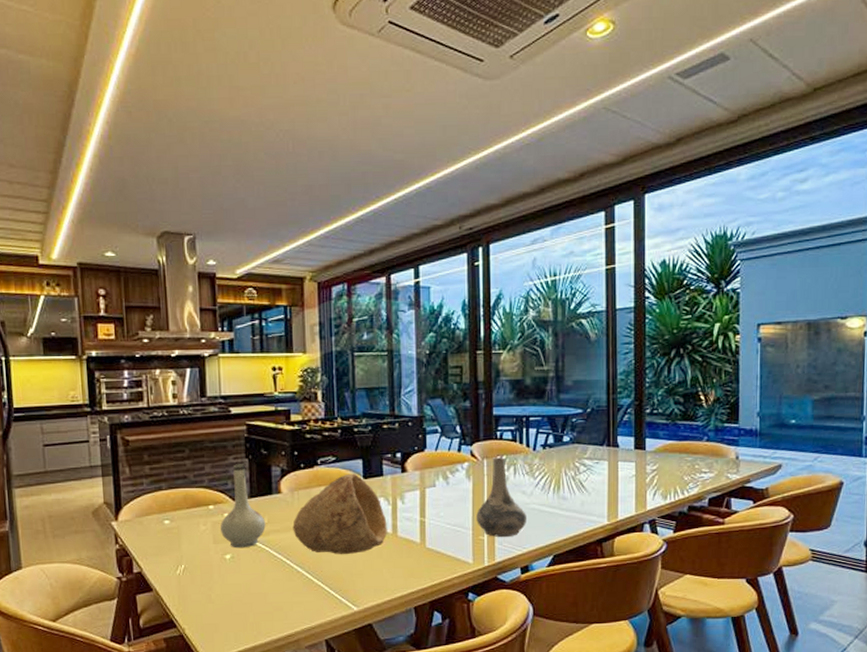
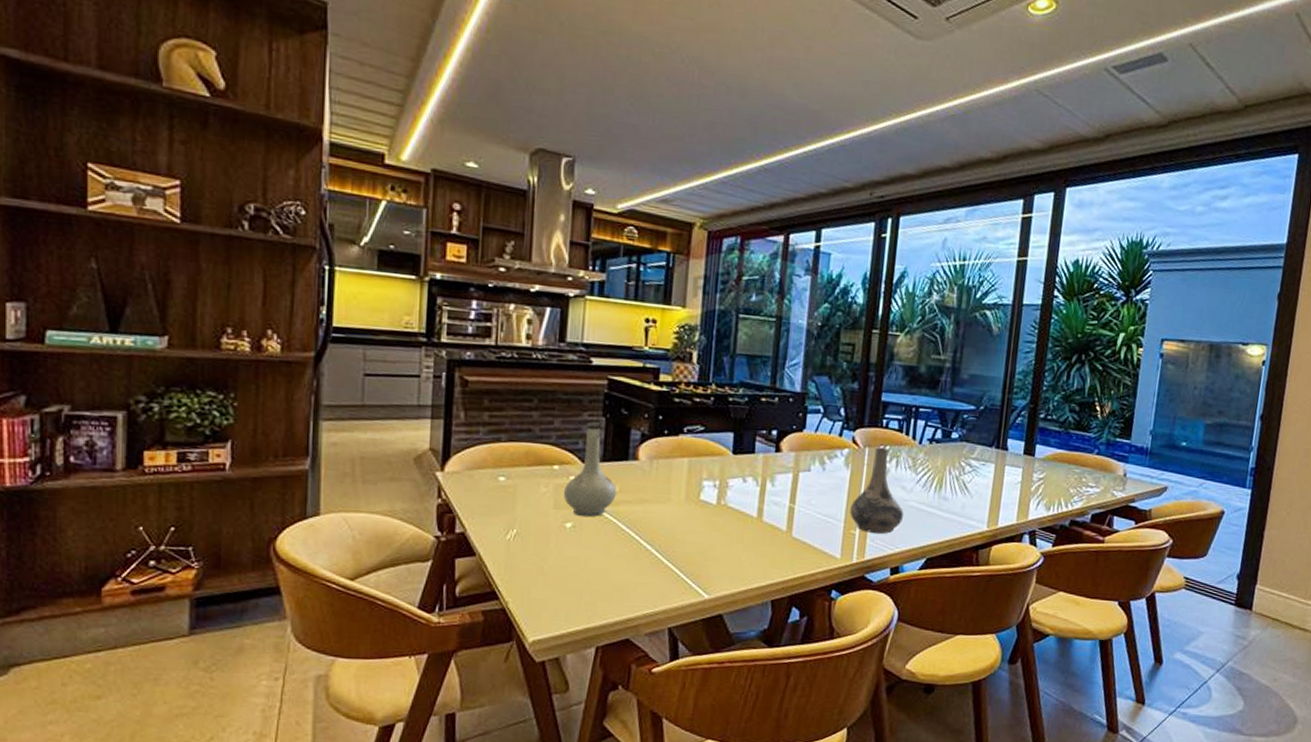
bowl: present [293,473,387,554] -> none [646,446,753,536]

